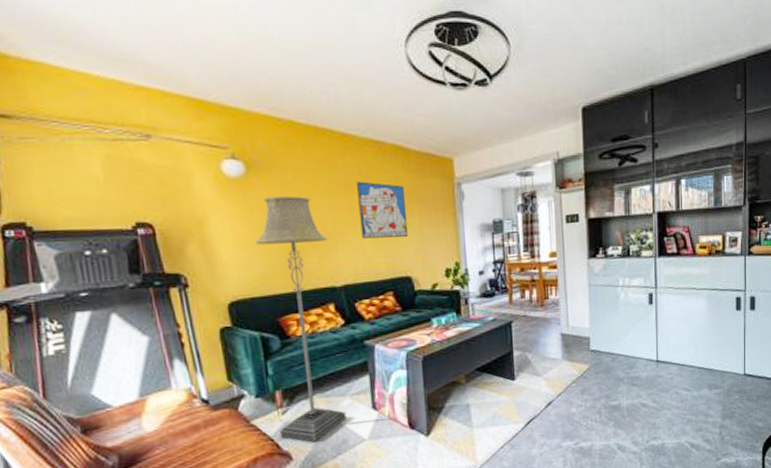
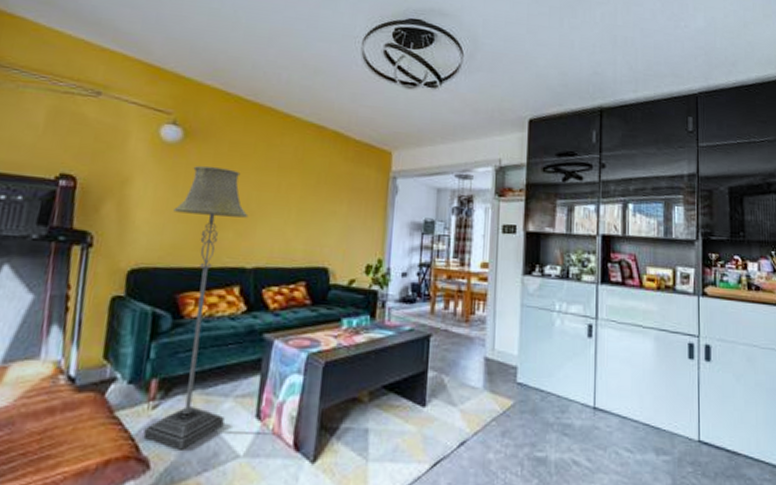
wall art: present [357,181,409,239] -> none [284,162,337,225]

